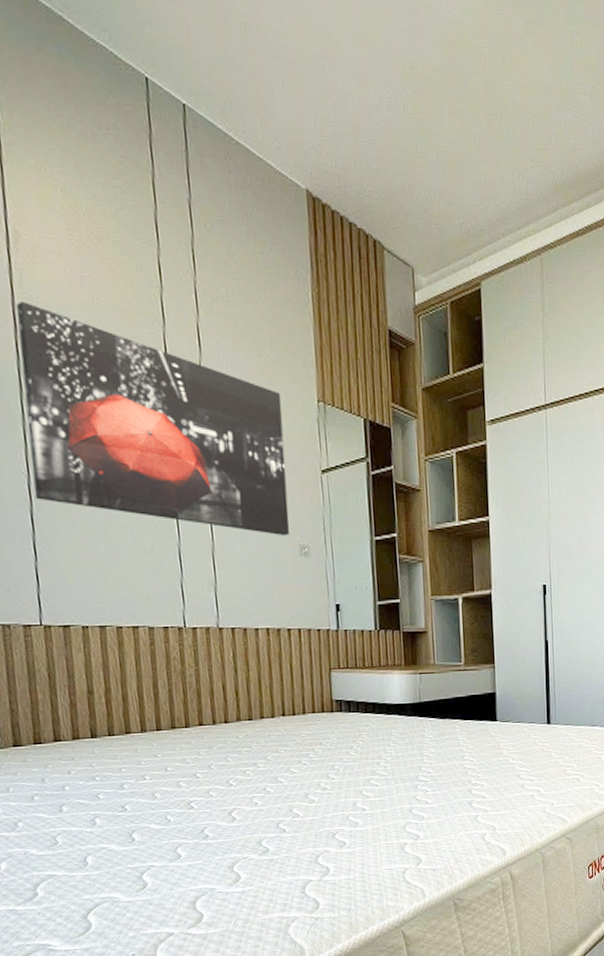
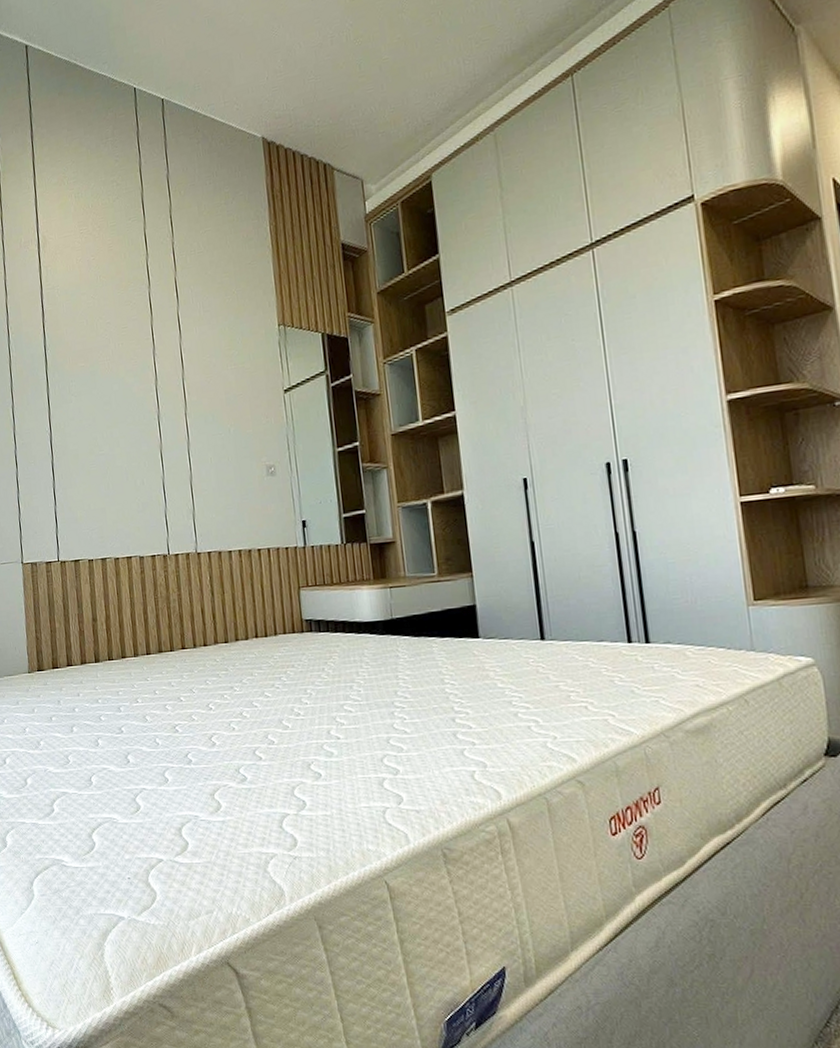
wall art: present [15,300,290,536] -> none [43,290,257,459]

